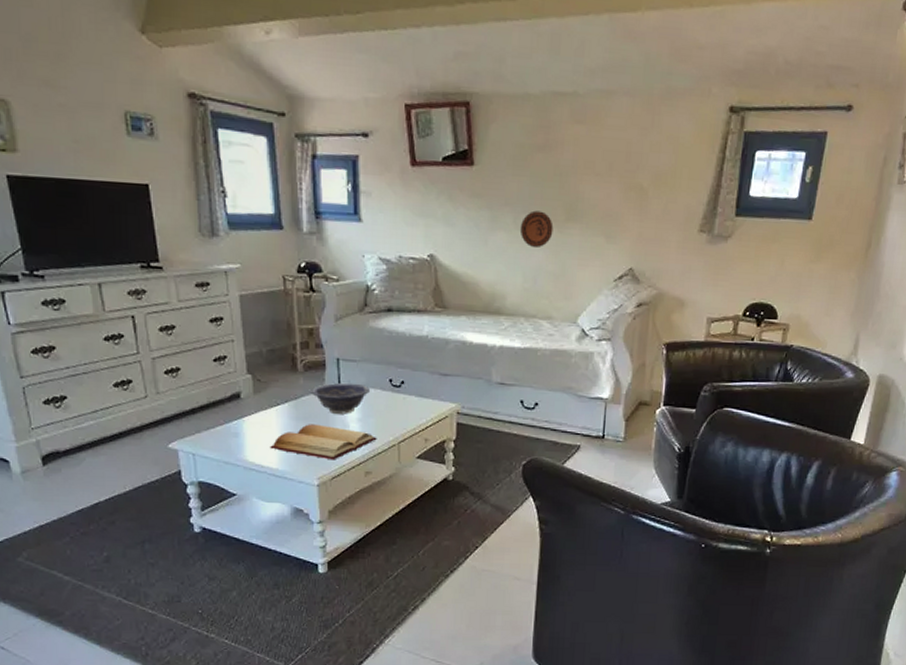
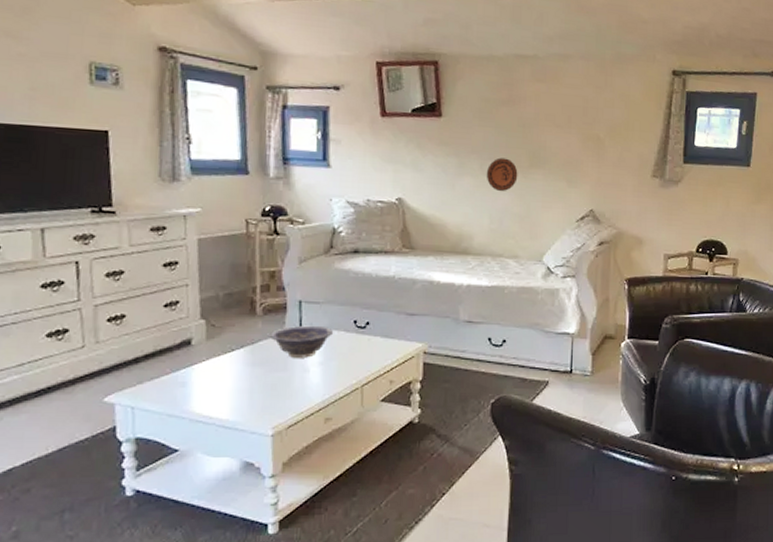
bible: present [270,424,377,460] -> none [221,370,339,408]

